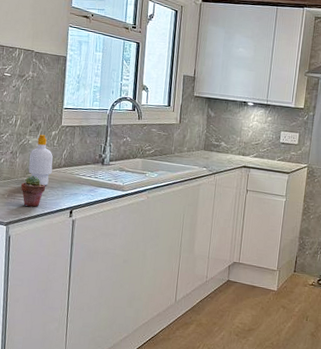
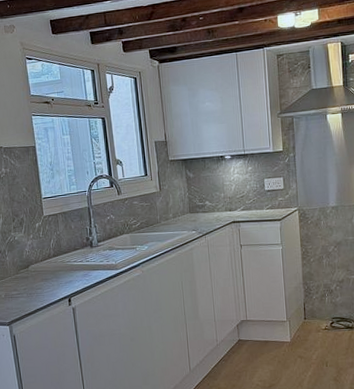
potted succulent: present [21,175,46,207] -> none [16,271,40,302]
soap bottle: present [28,134,53,186] -> none [18,228,43,279]

